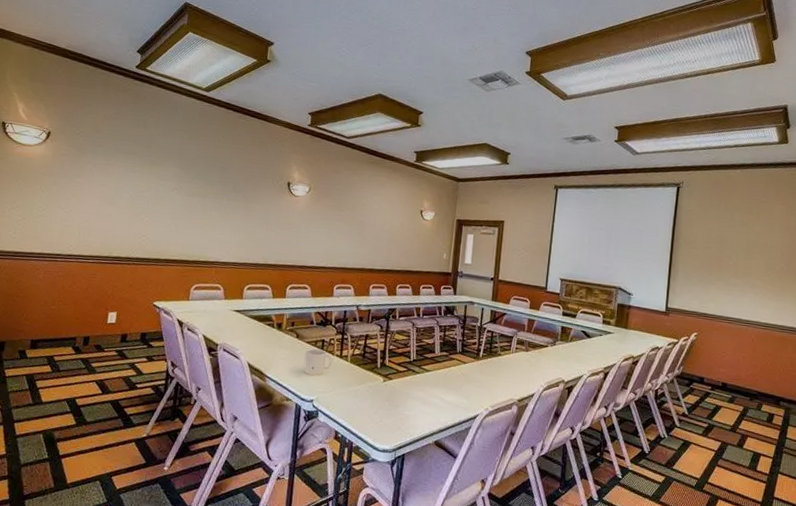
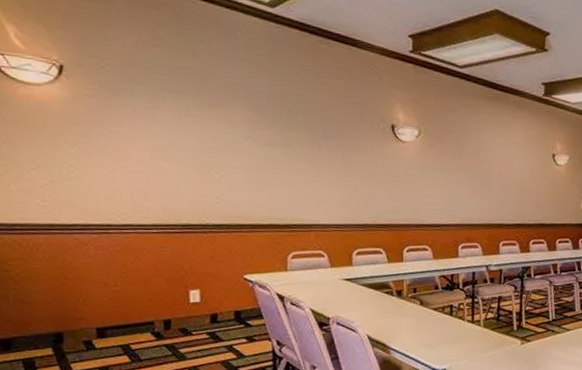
mug: present [303,348,333,376] -> none [432,315,463,344]

